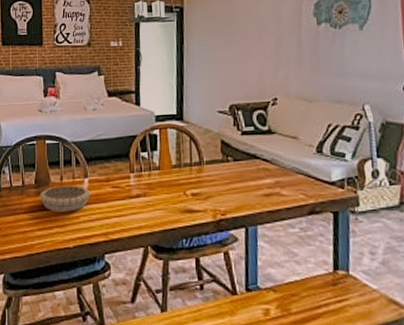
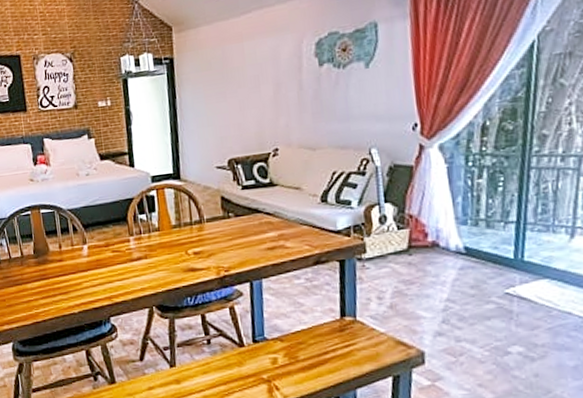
decorative bowl: present [39,185,91,212] -> none [39,252,91,280]

